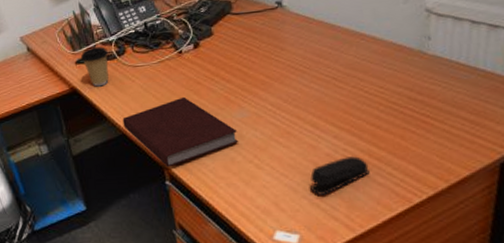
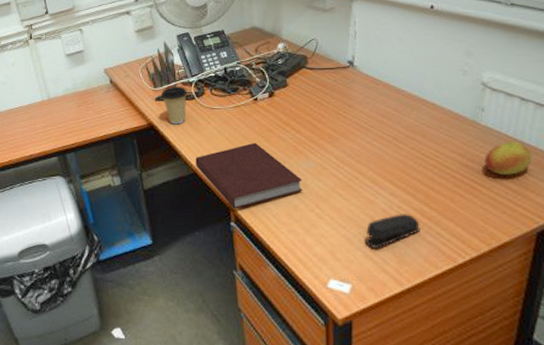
fruit: none [434,68,490,106] -> present [484,141,533,175]

